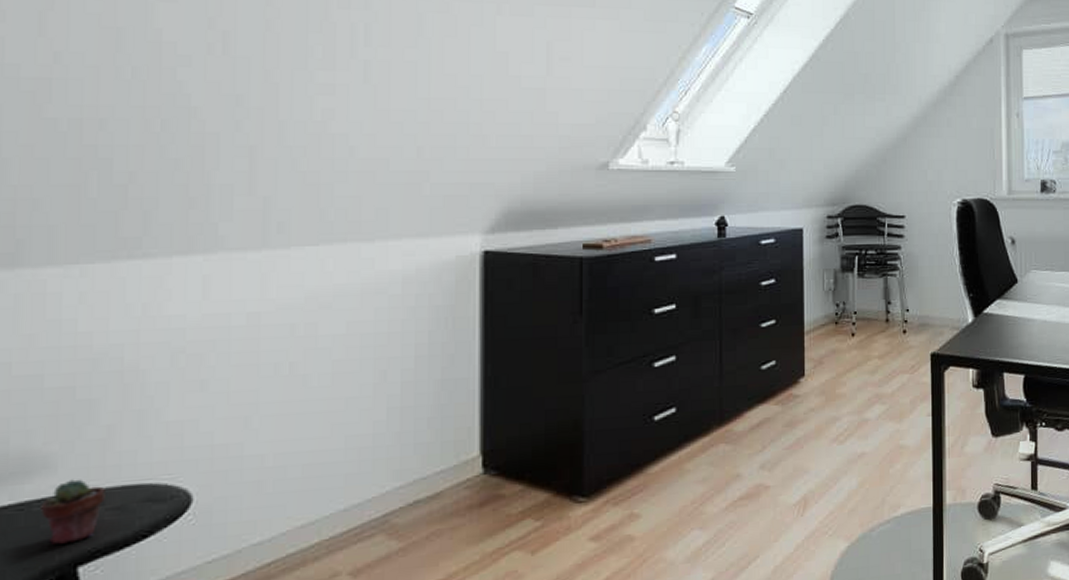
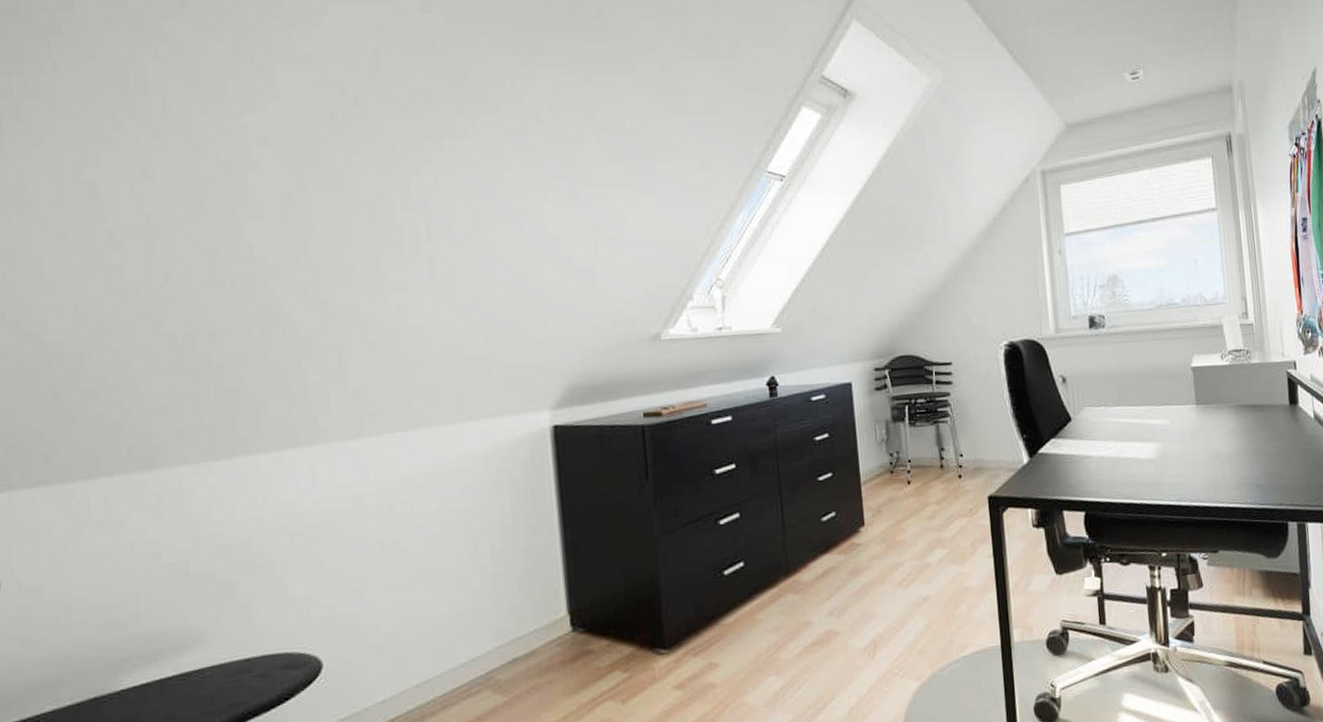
potted succulent: present [41,479,105,545] -> none [199,651,250,709]

